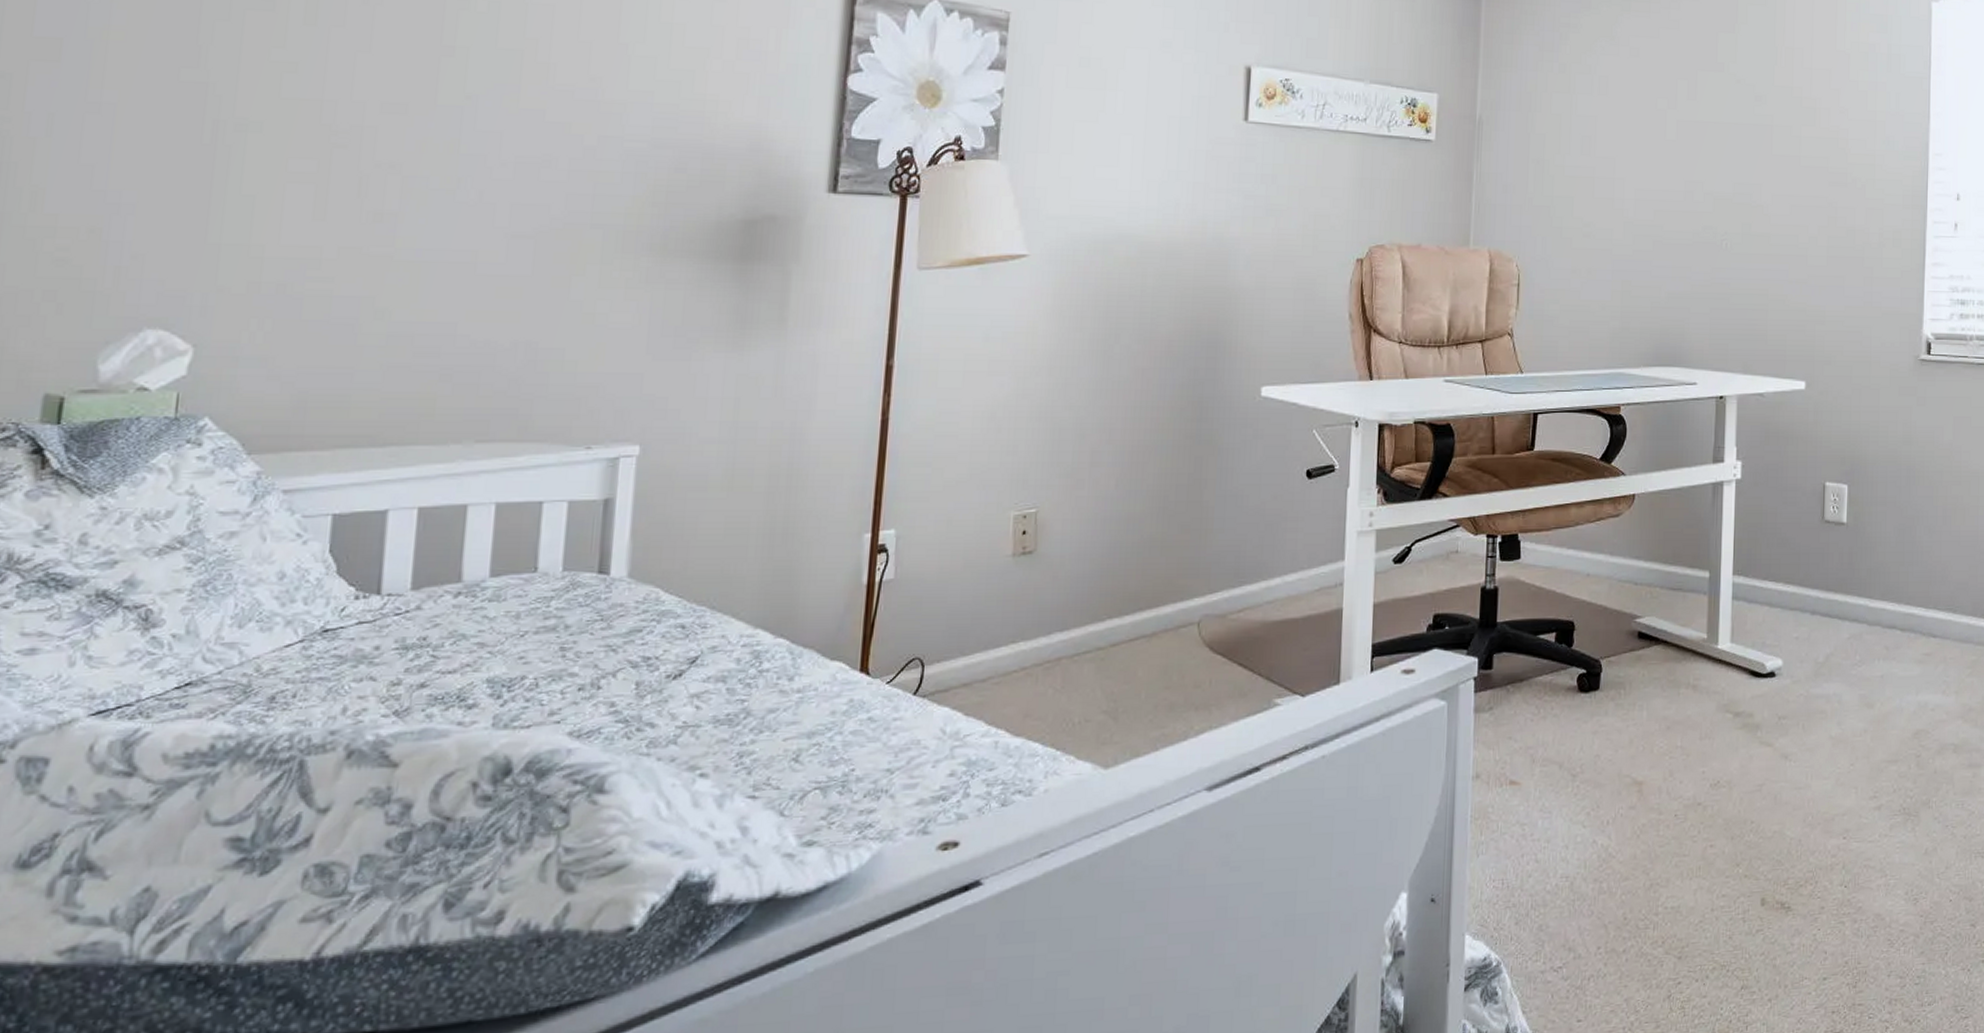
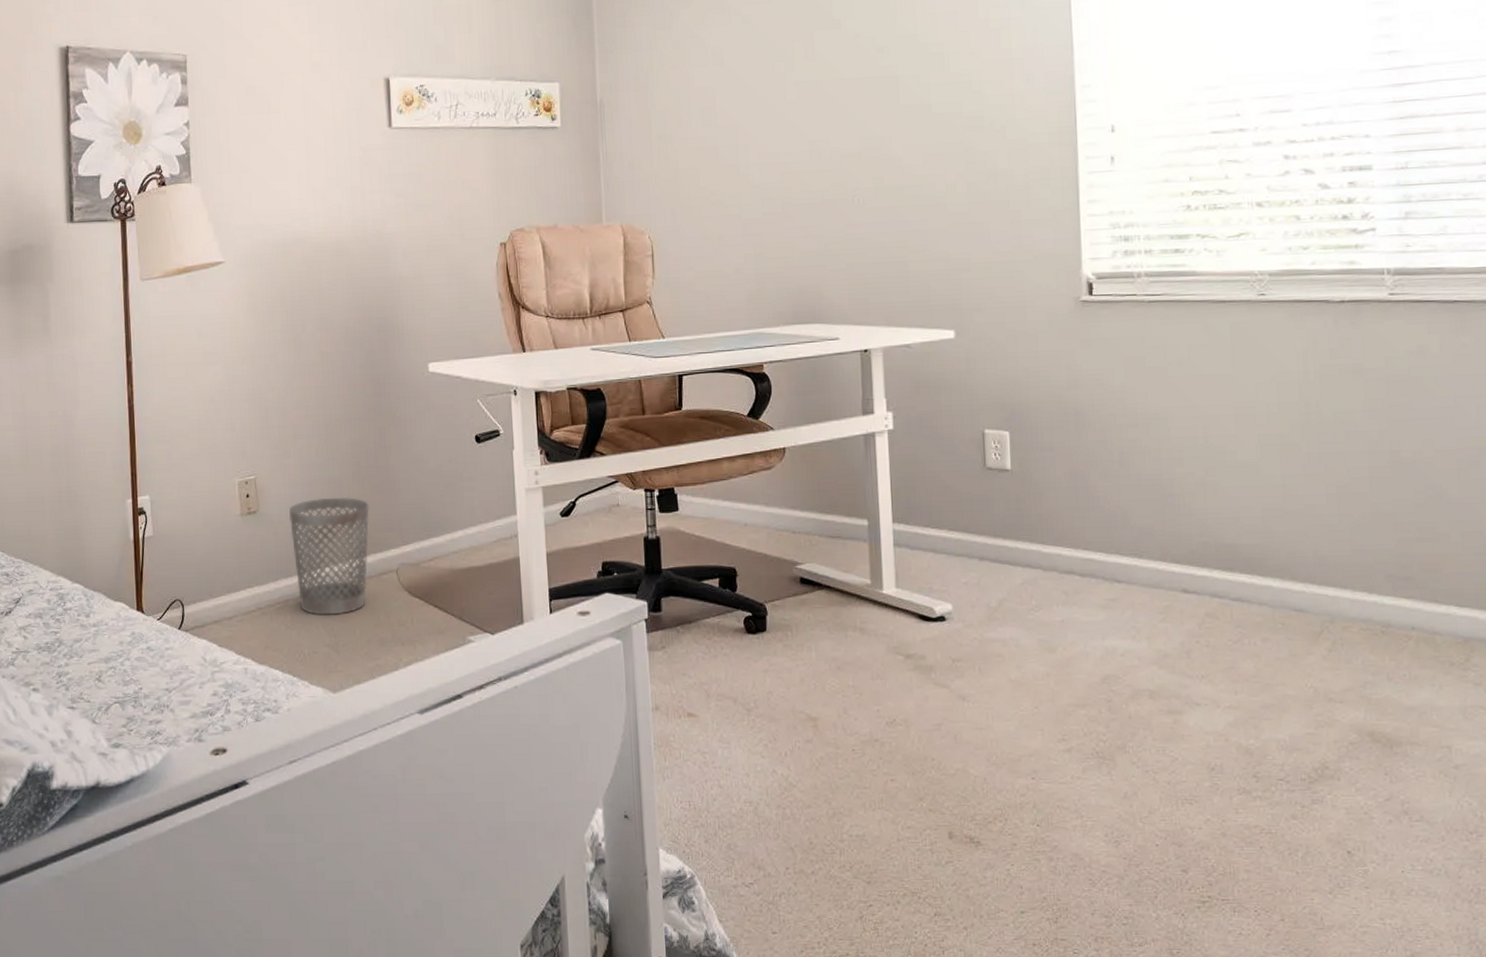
wastebasket: none [1073,537,1174,676] -> present [289,498,370,616]

